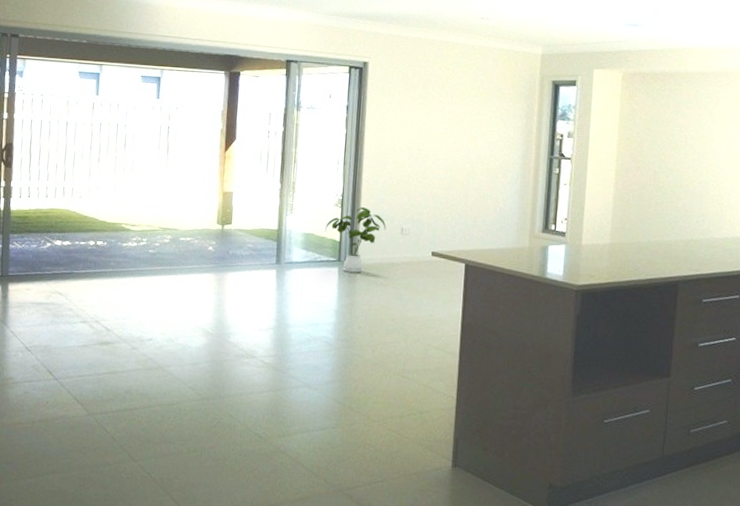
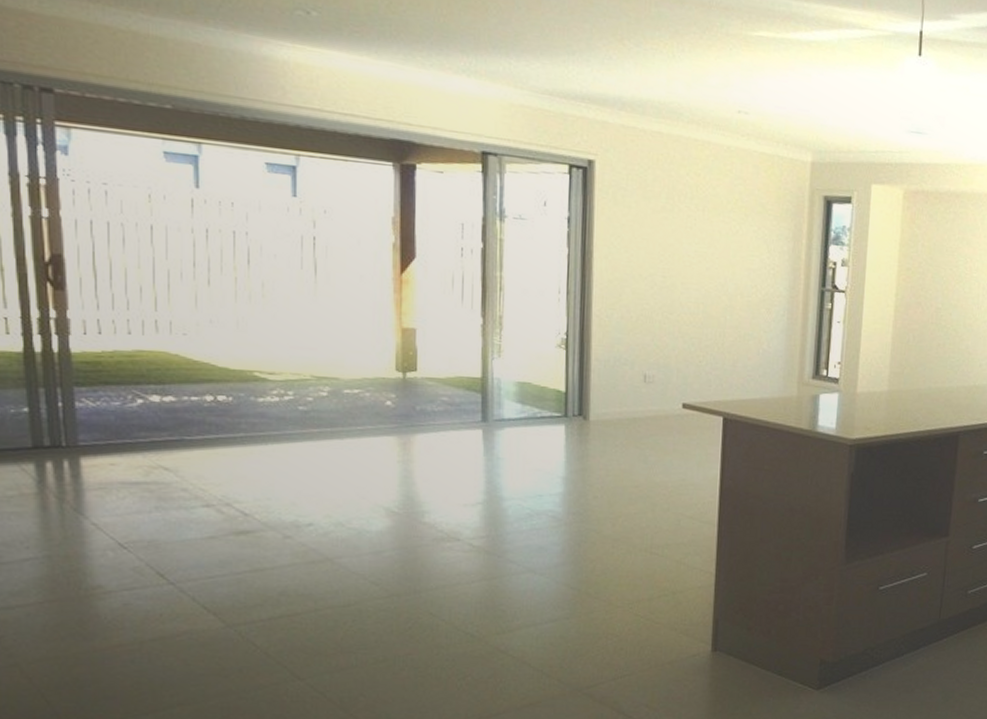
house plant: present [325,207,386,273] -> none [546,349,625,431]

